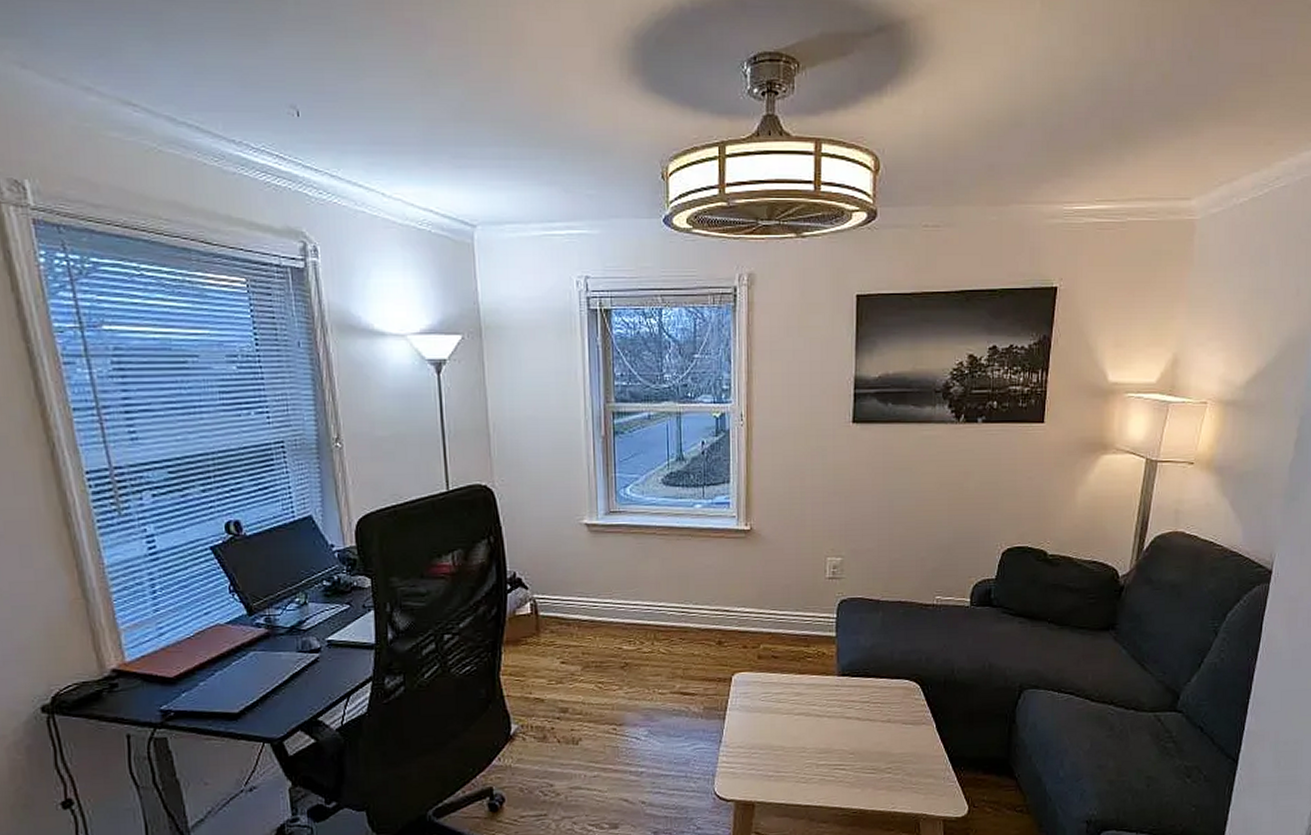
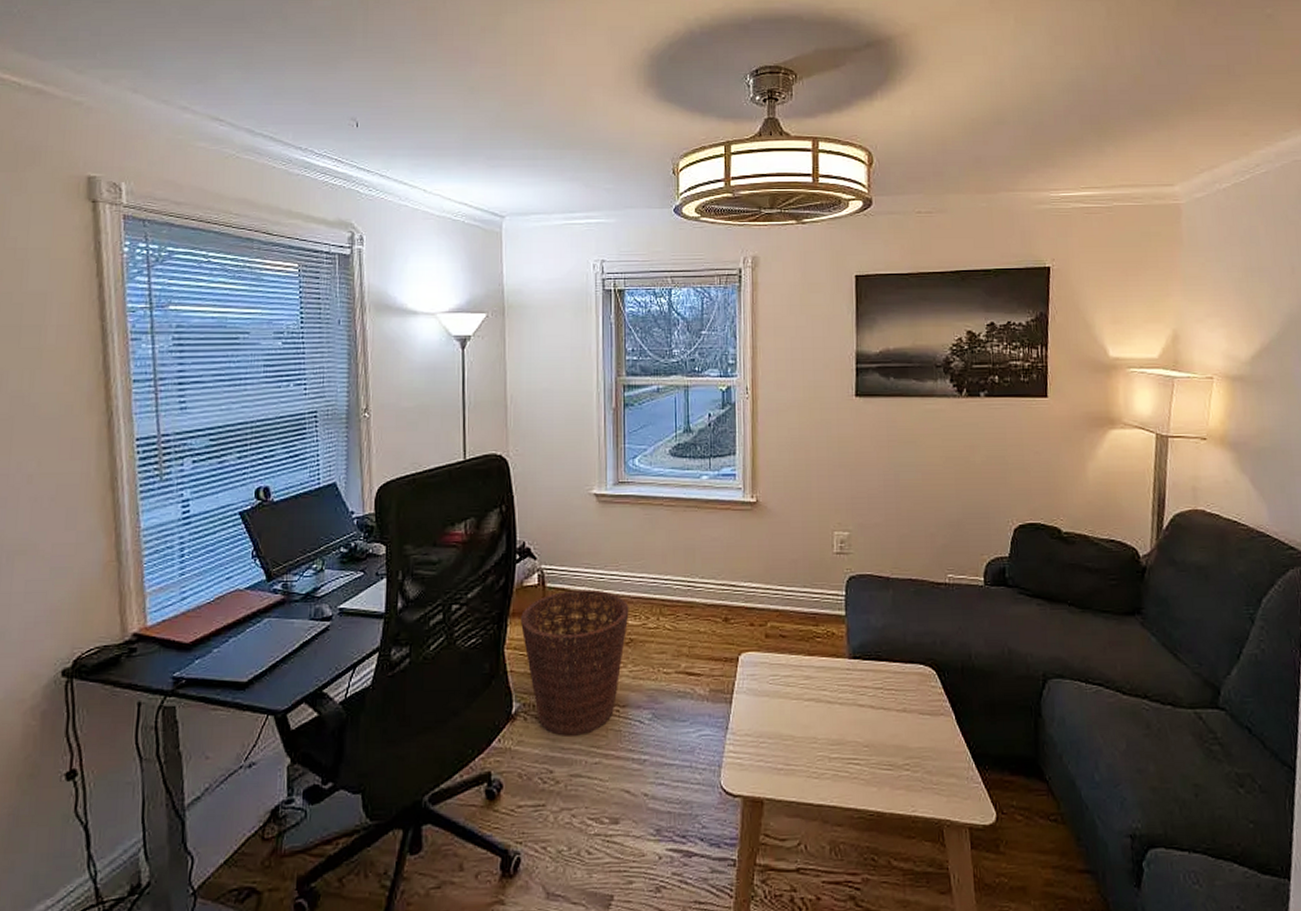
basket: none [514,617,624,754] -> present [520,589,629,736]

